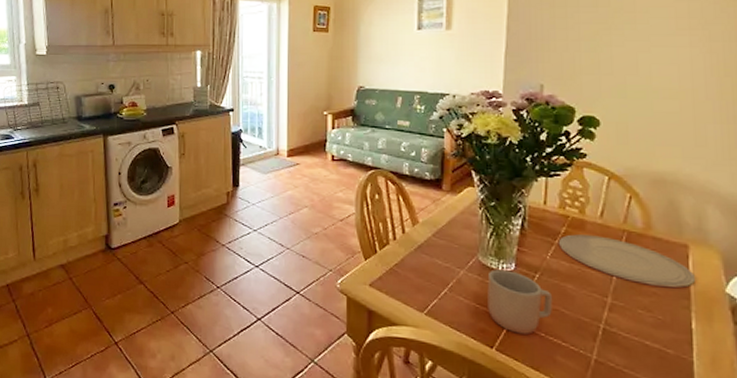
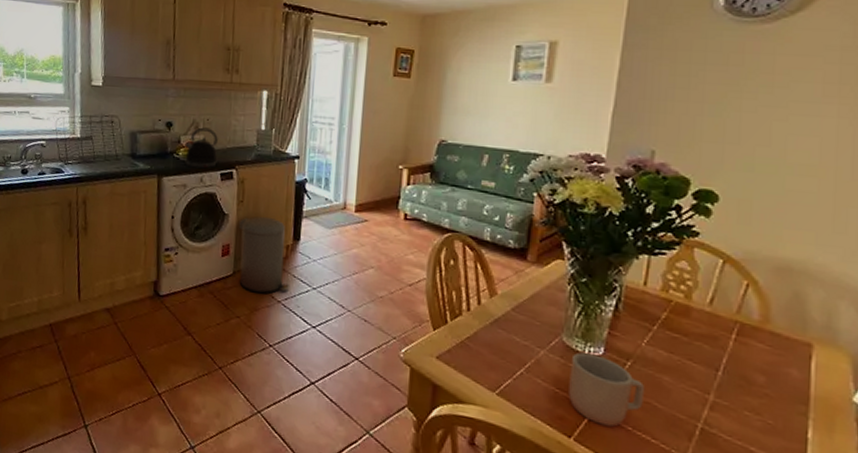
kettle: none [127,88,160,127] -> present [185,127,219,169]
pedal bin: none [181,166,233,239] -> present [238,216,290,295]
plate: present [558,234,695,288] -> none [656,321,817,392]

